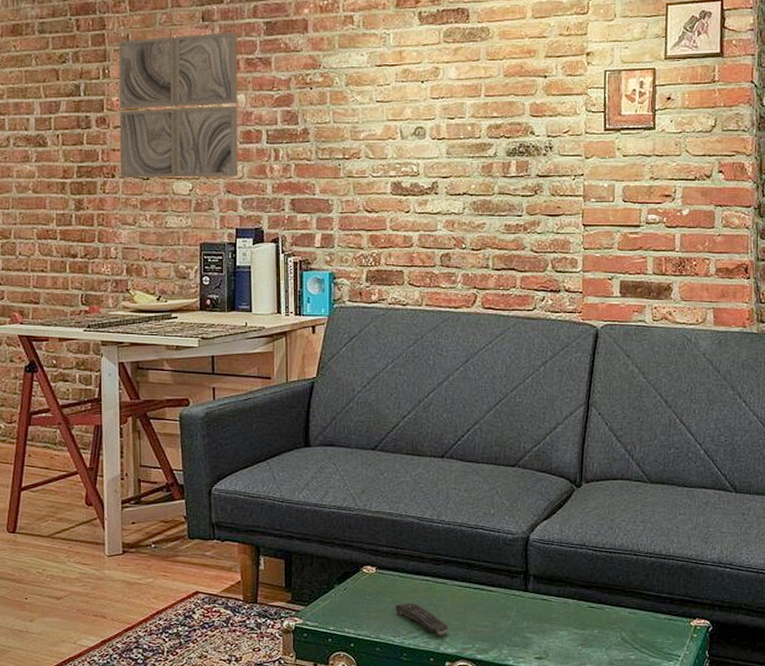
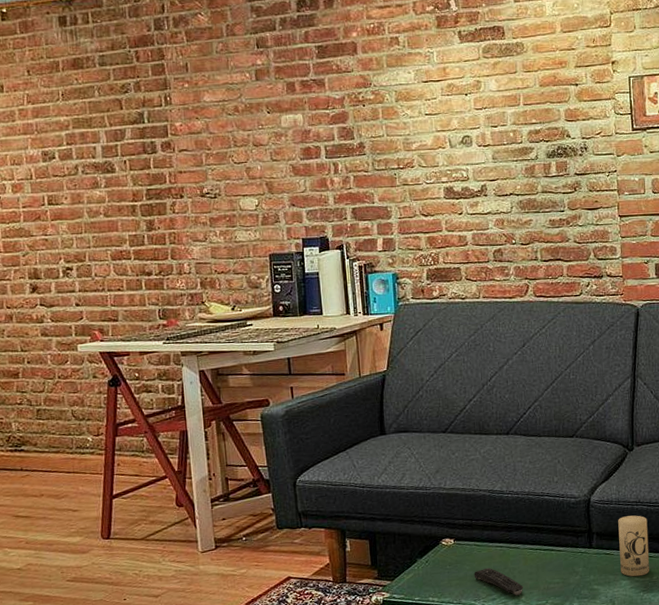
wall art: present [118,32,238,179] -> none [178,57,301,198]
candle: none [558,559,592,628] -> present [618,515,650,577]

